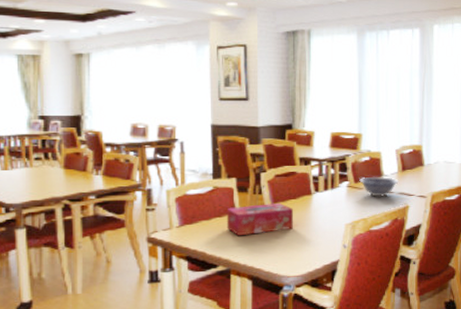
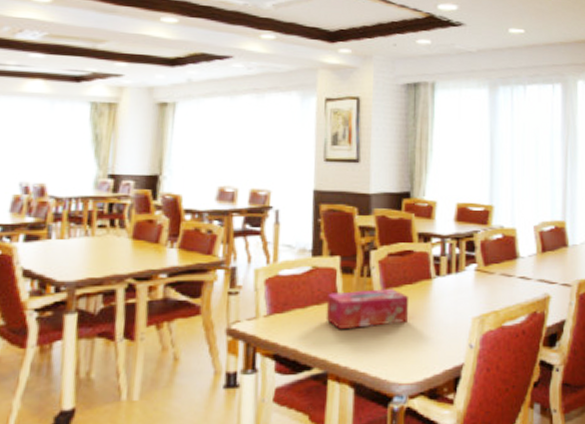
decorative bowl: present [359,176,399,197] -> none [490,258,538,284]

